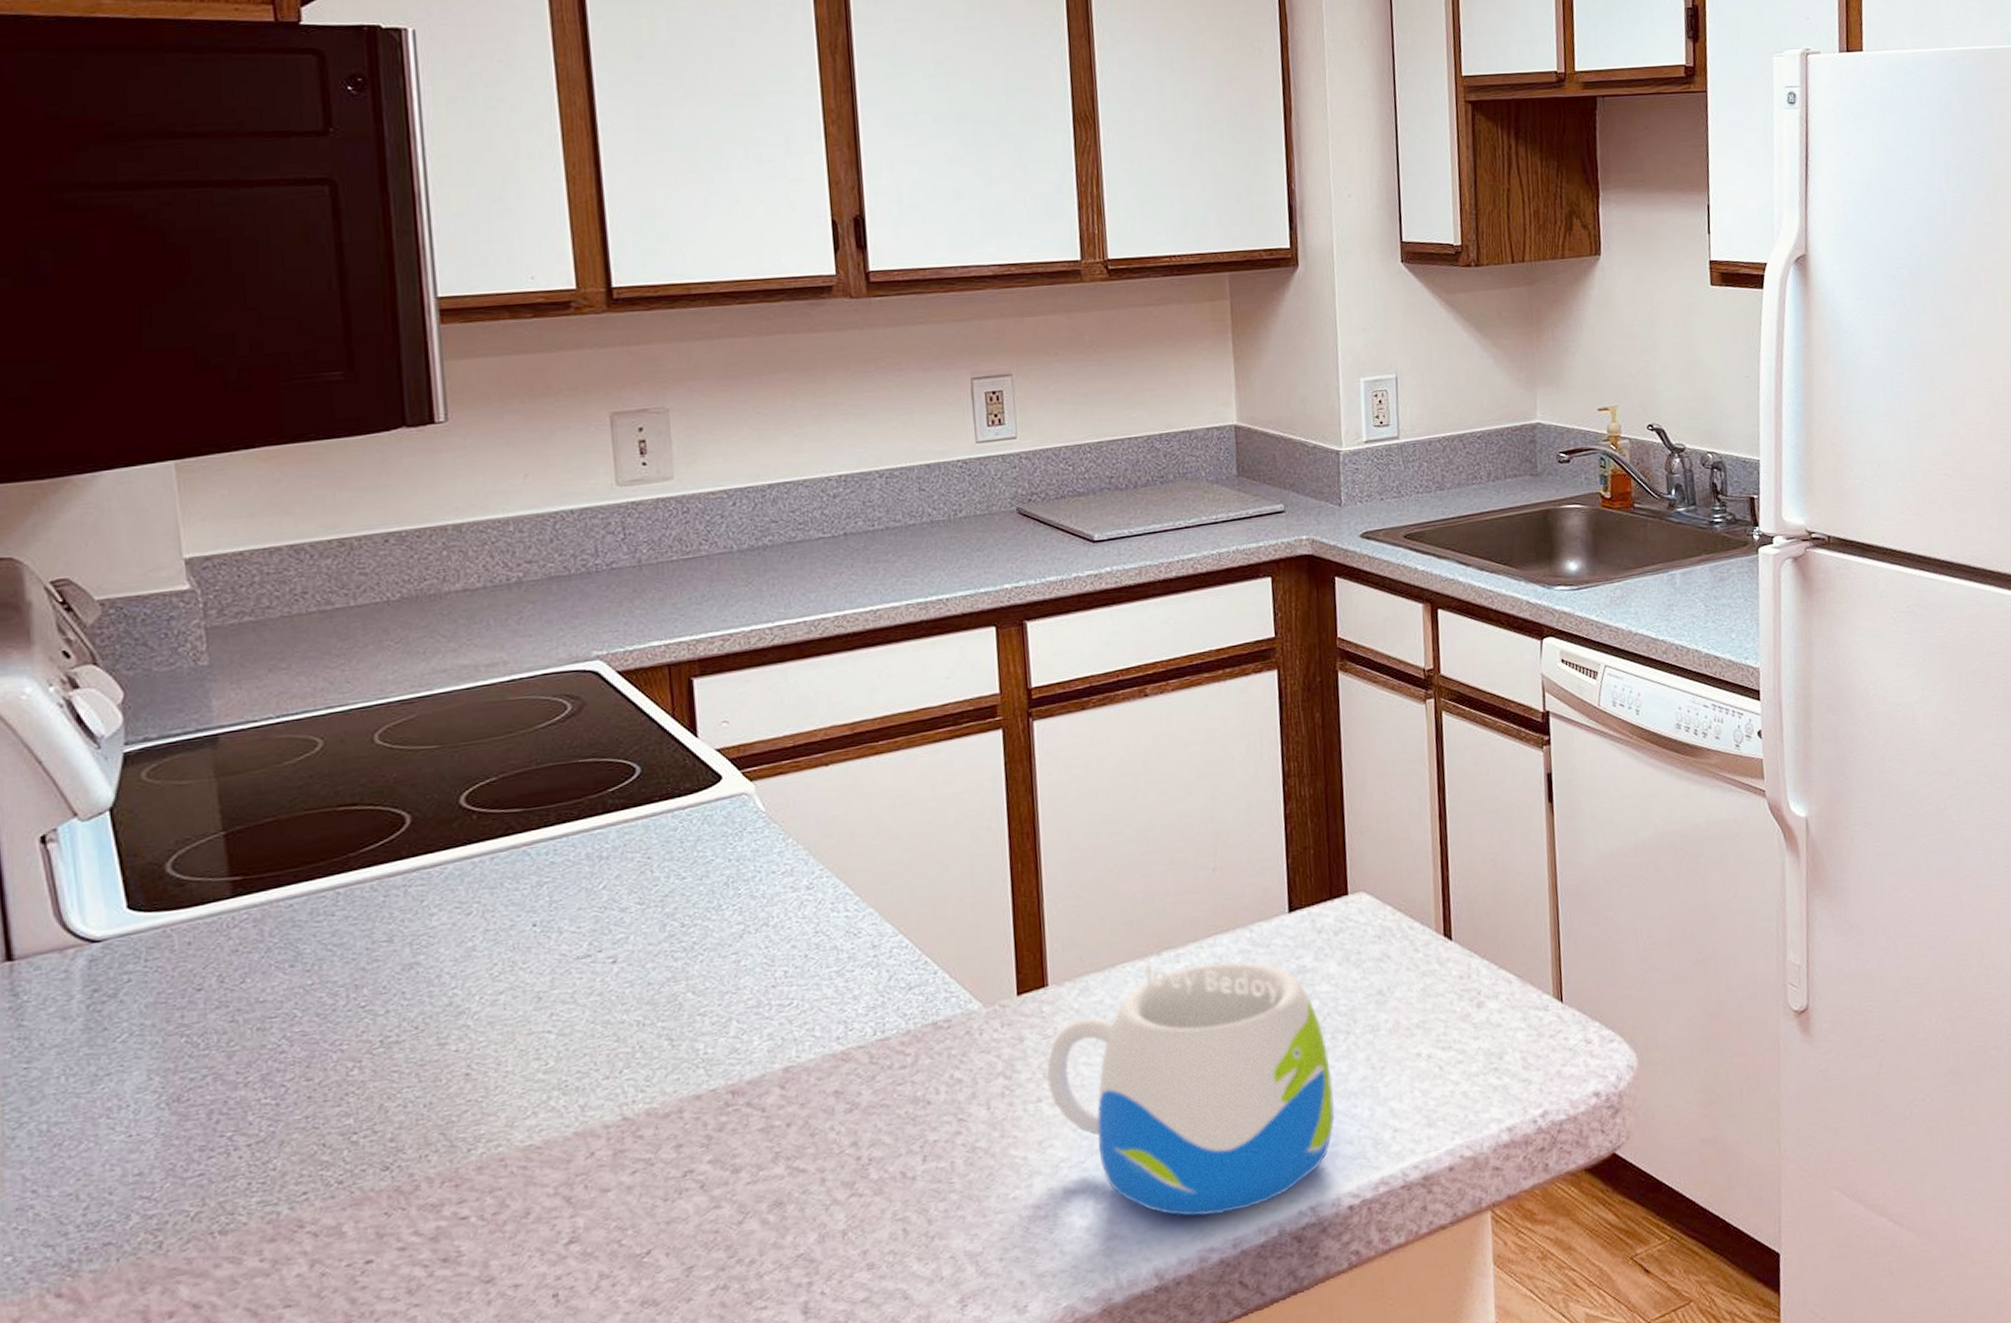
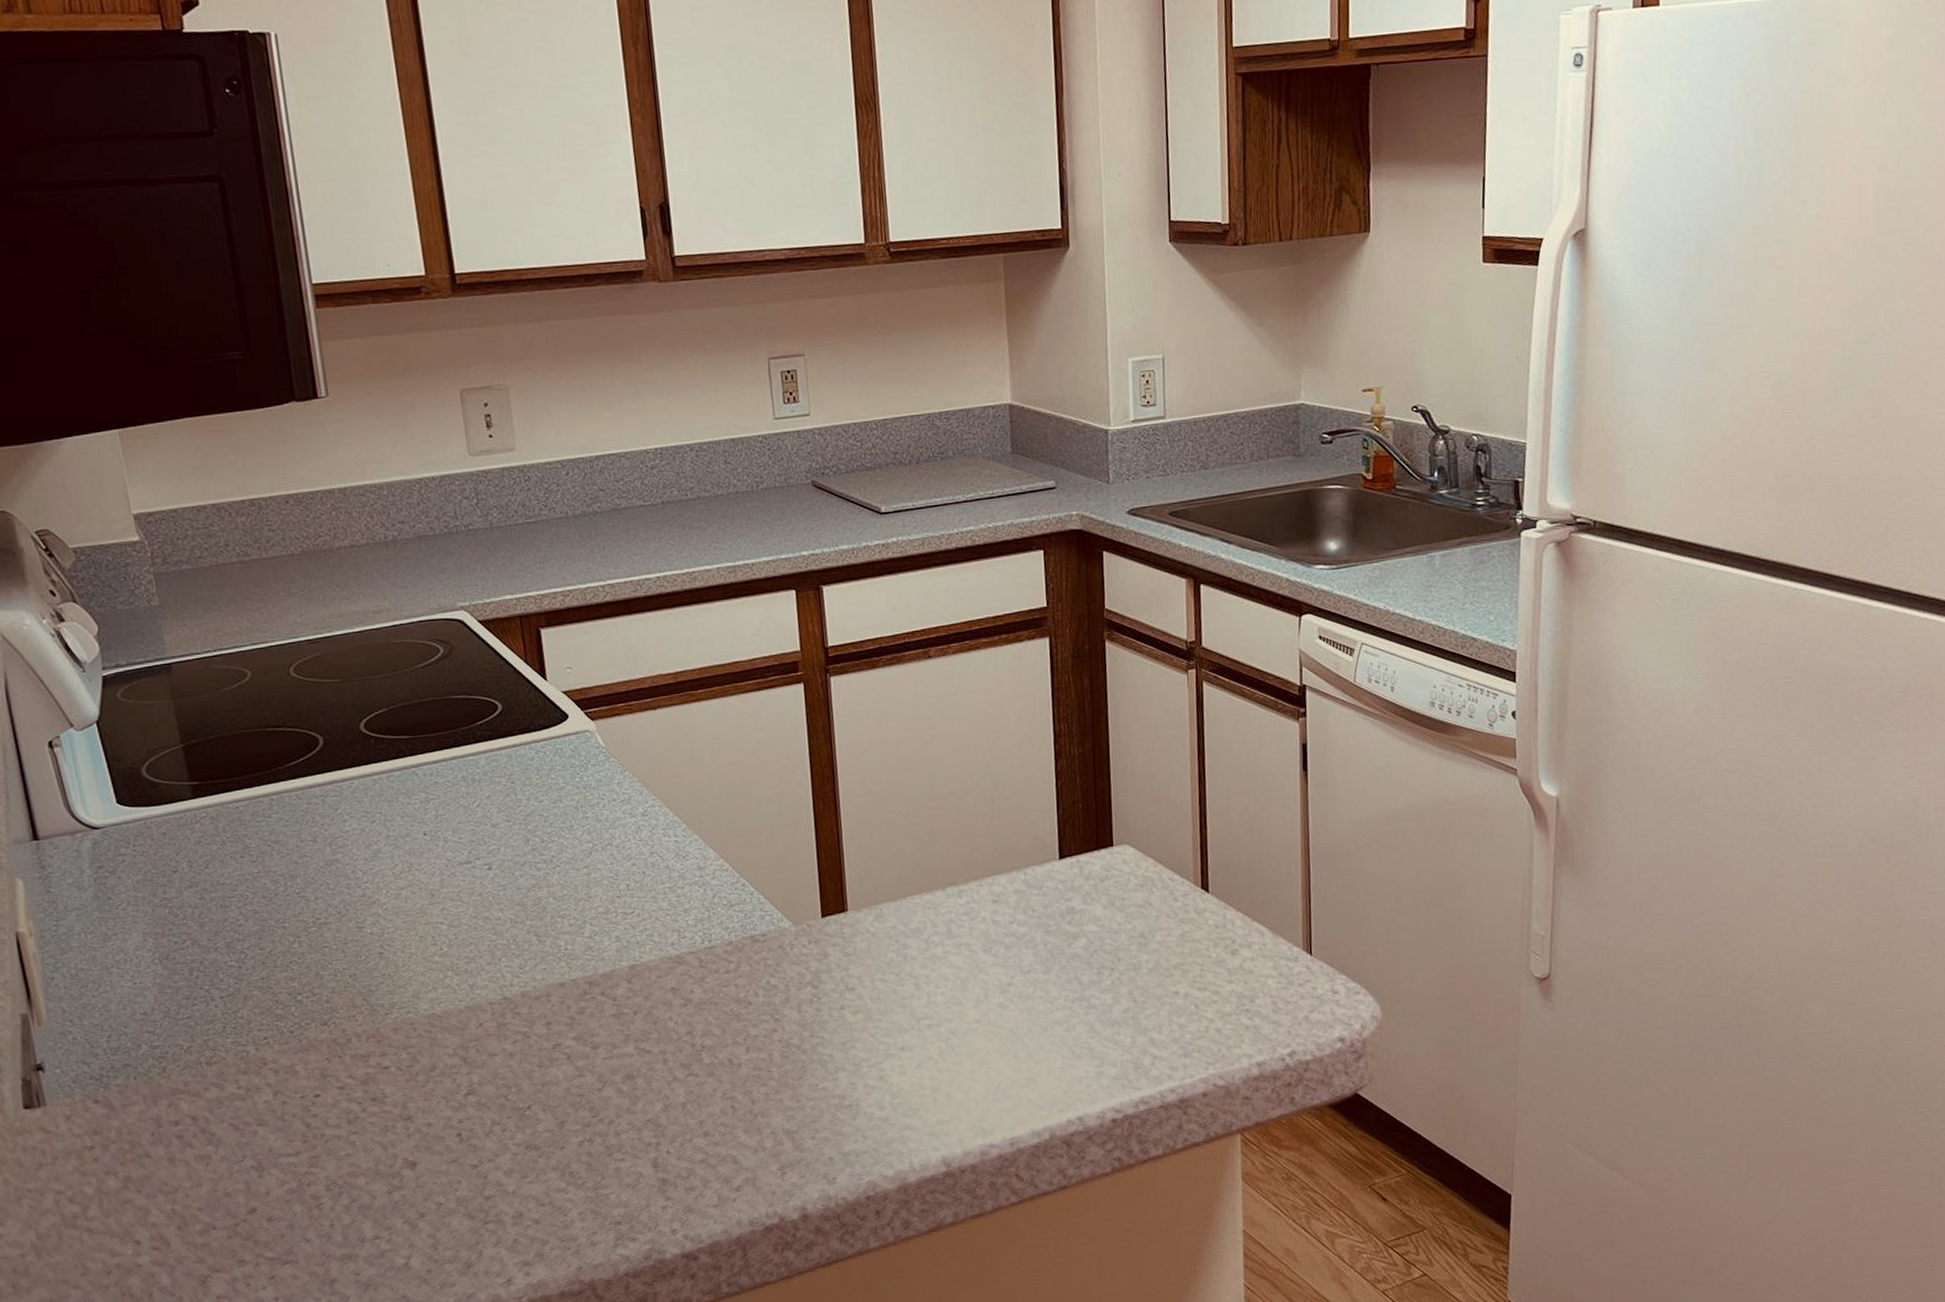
mug: present [1046,961,1335,1217] -> none [848,897,1100,1118]

